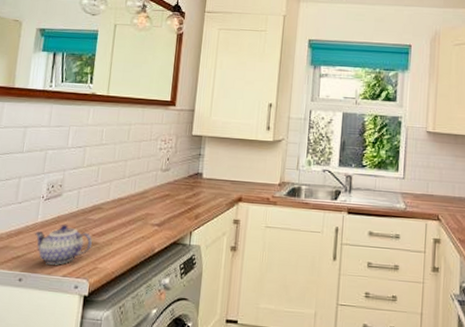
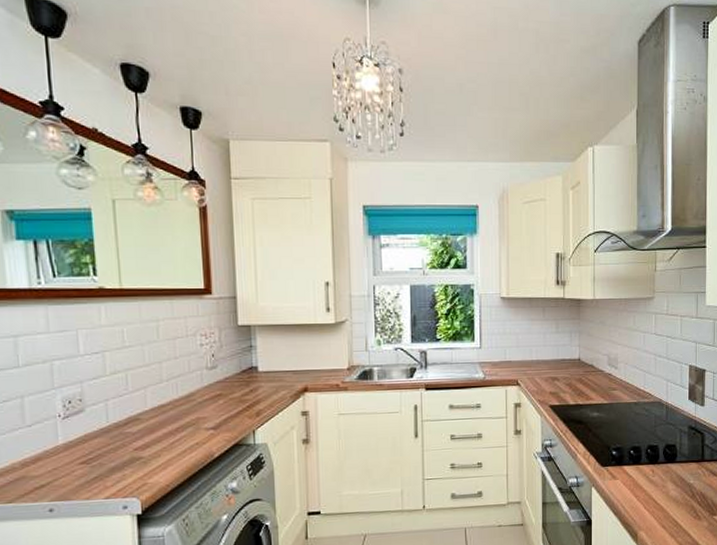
teapot: present [34,224,92,266] -> none [57,442,135,490]

